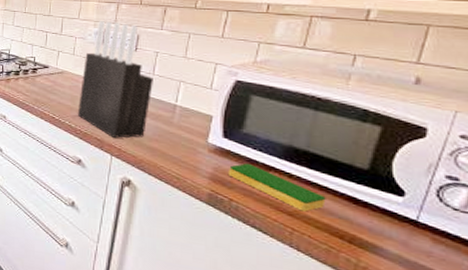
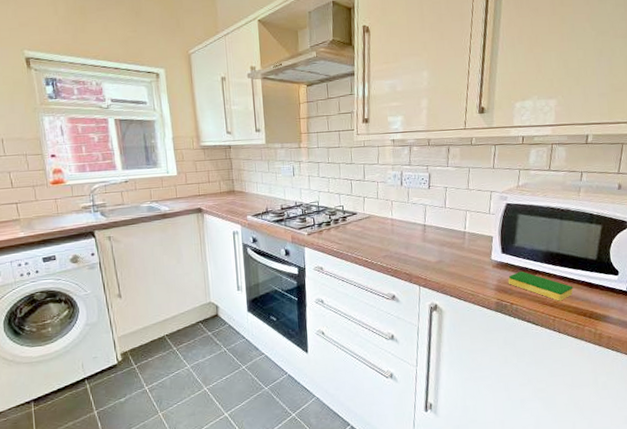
knife block: present [77,20,153,139] -> none [386,163,446,271]

